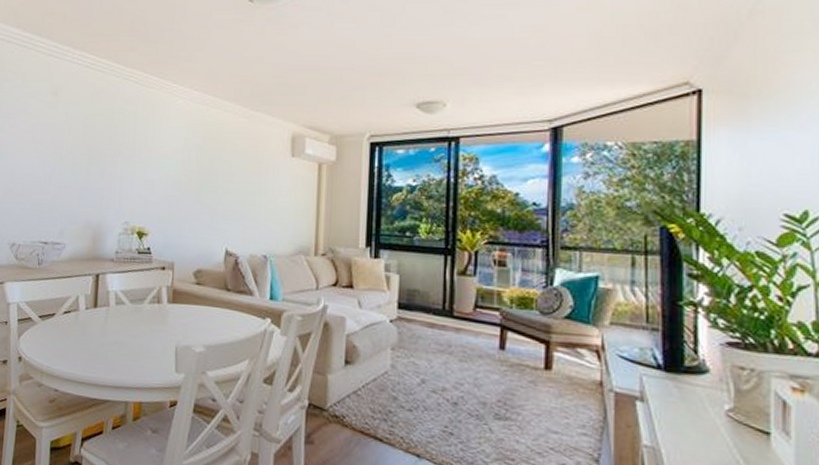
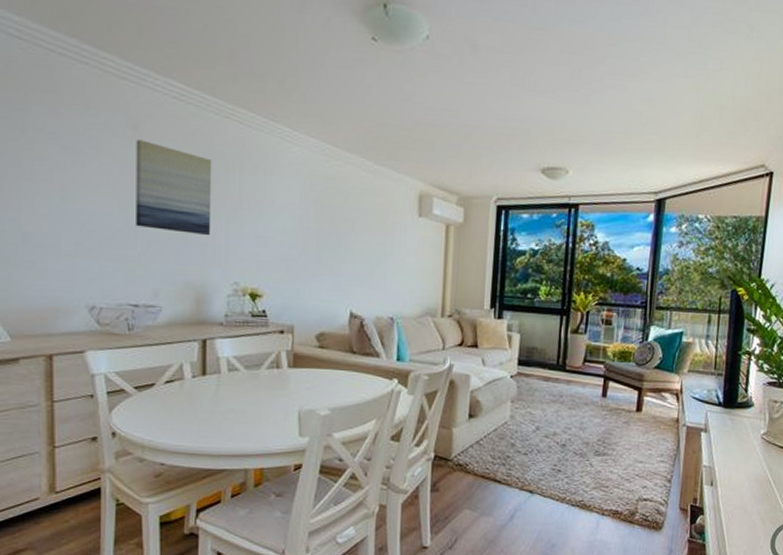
wall art: none [50,103,113,180] -> present [136,139,212,235]

